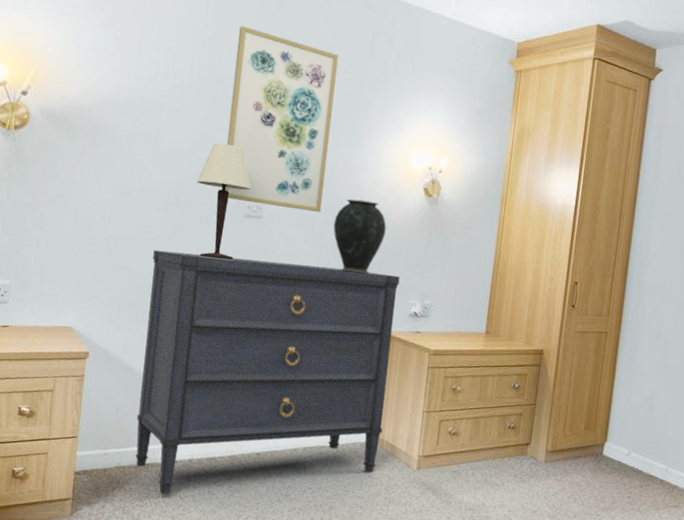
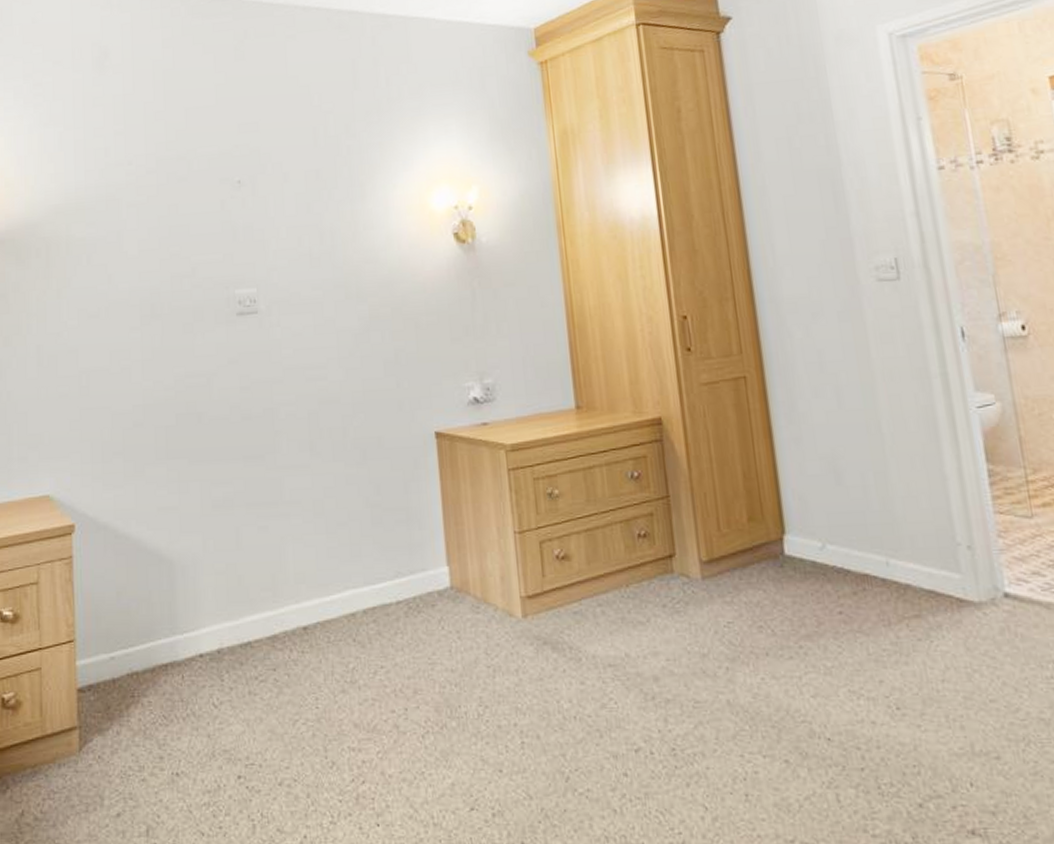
dresser: present [135,249,400,495] -> none [134,353,466,705]
table lamp: present [196,143,251,260] -> none [172,230,239,376]
wall art: present [225,26,338,212] -> none [194,87,329,297]
vase: present [333,198,386,274] -> none [348,263,416,361]

